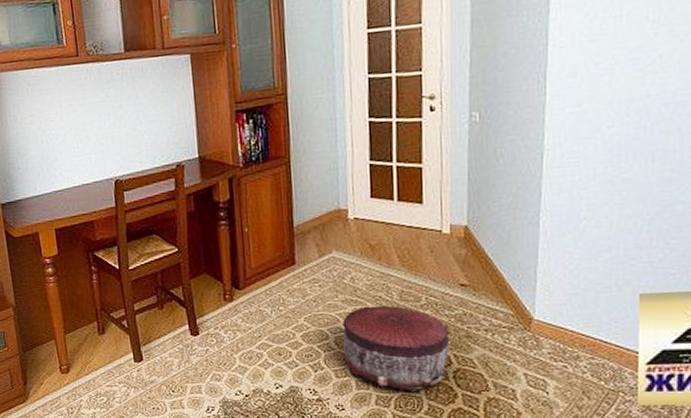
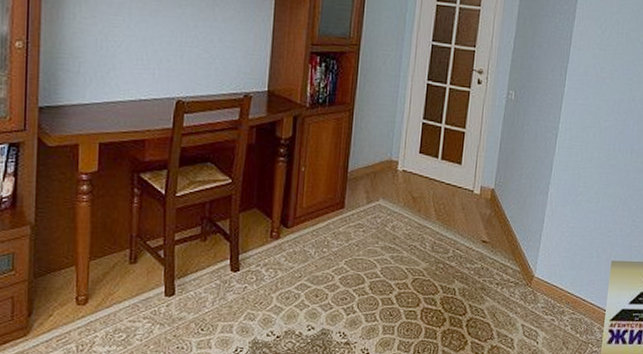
pouf: present [342,305,450,391] -> none [376,254,469,338]

